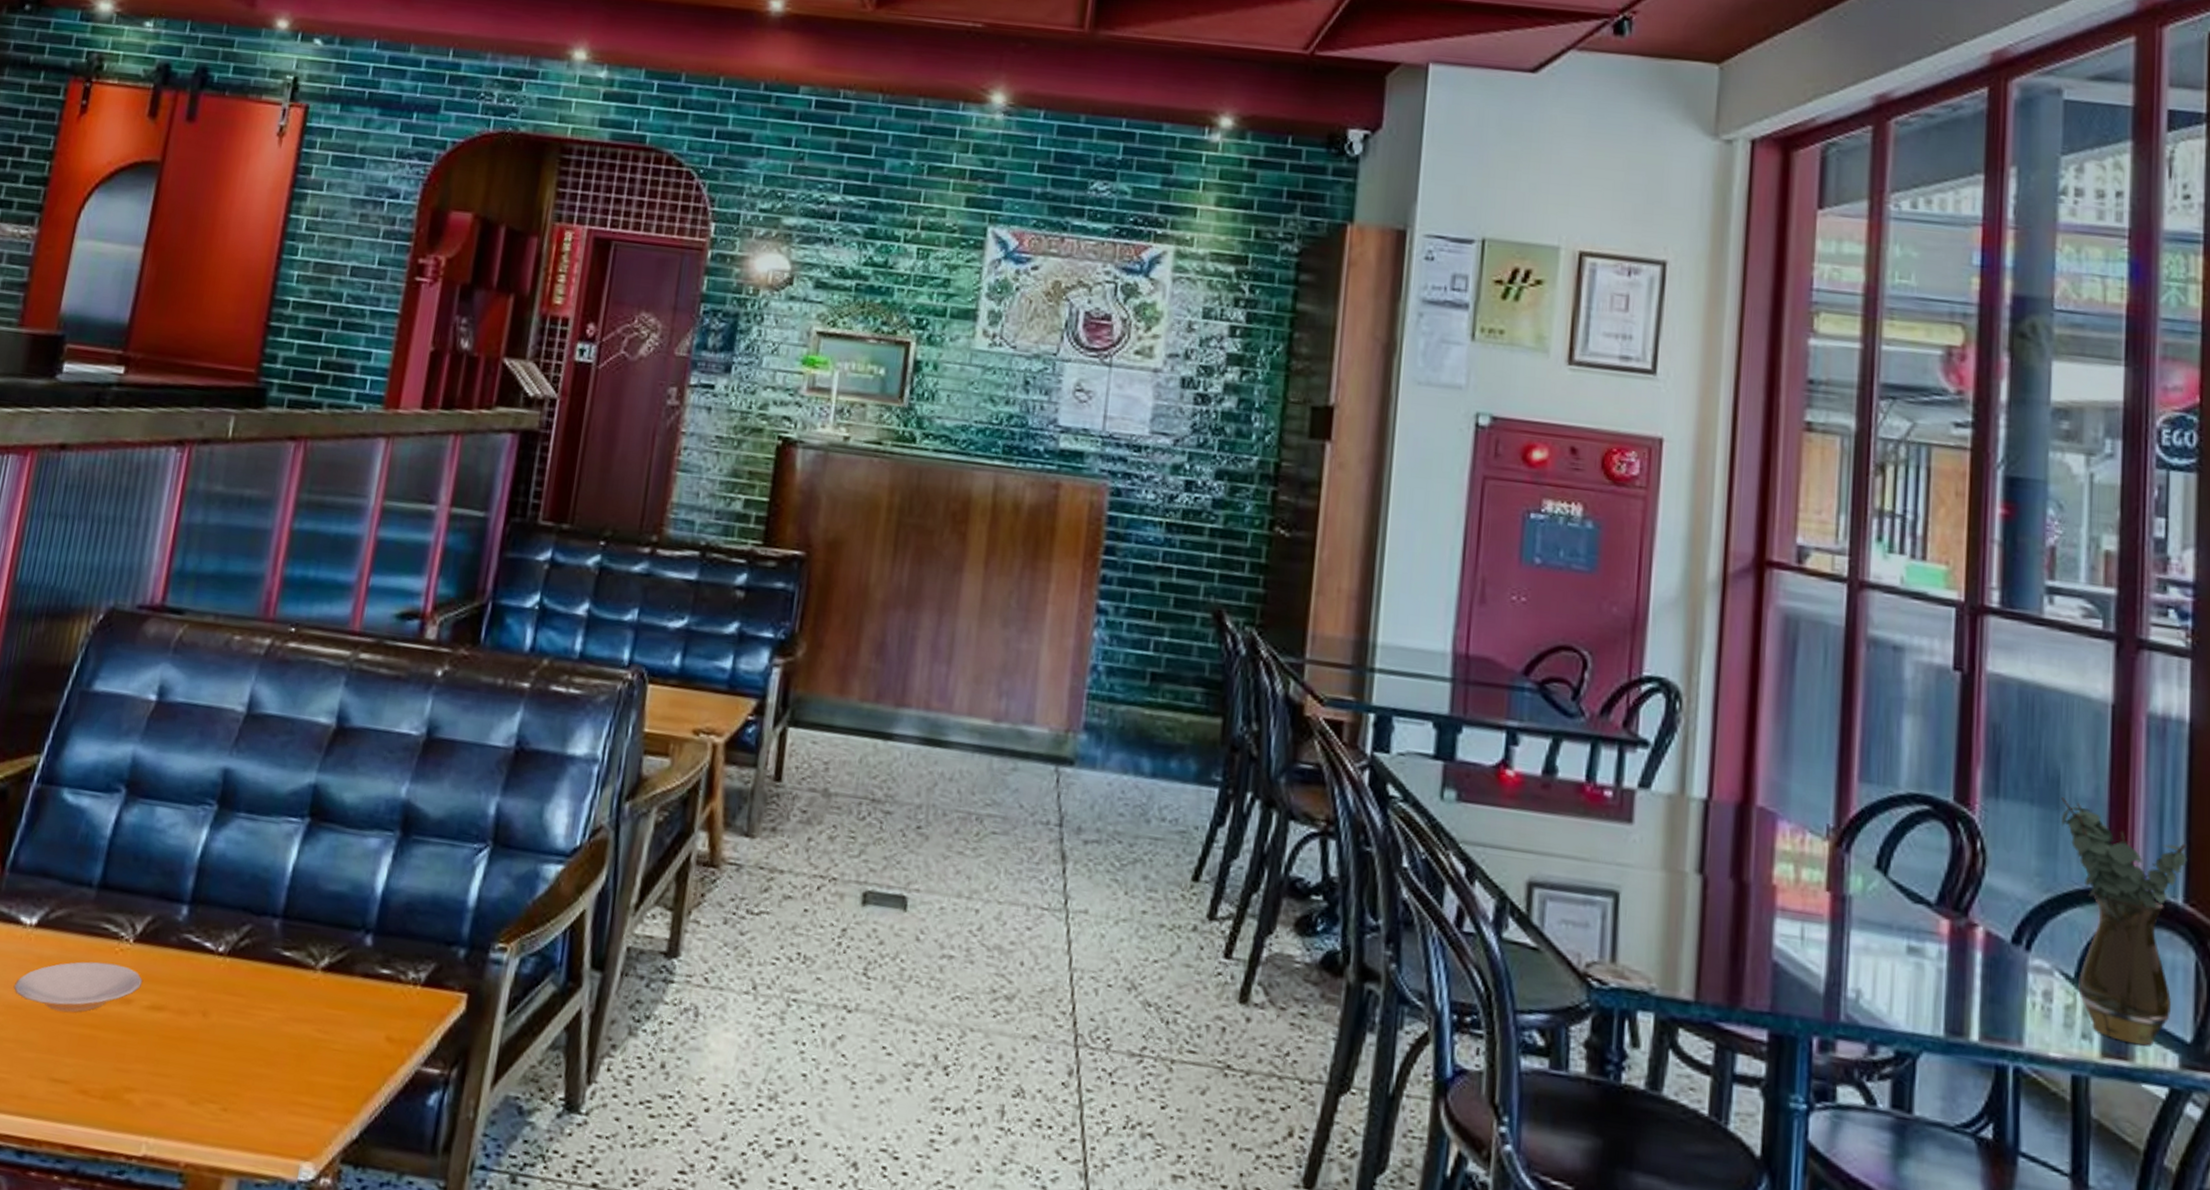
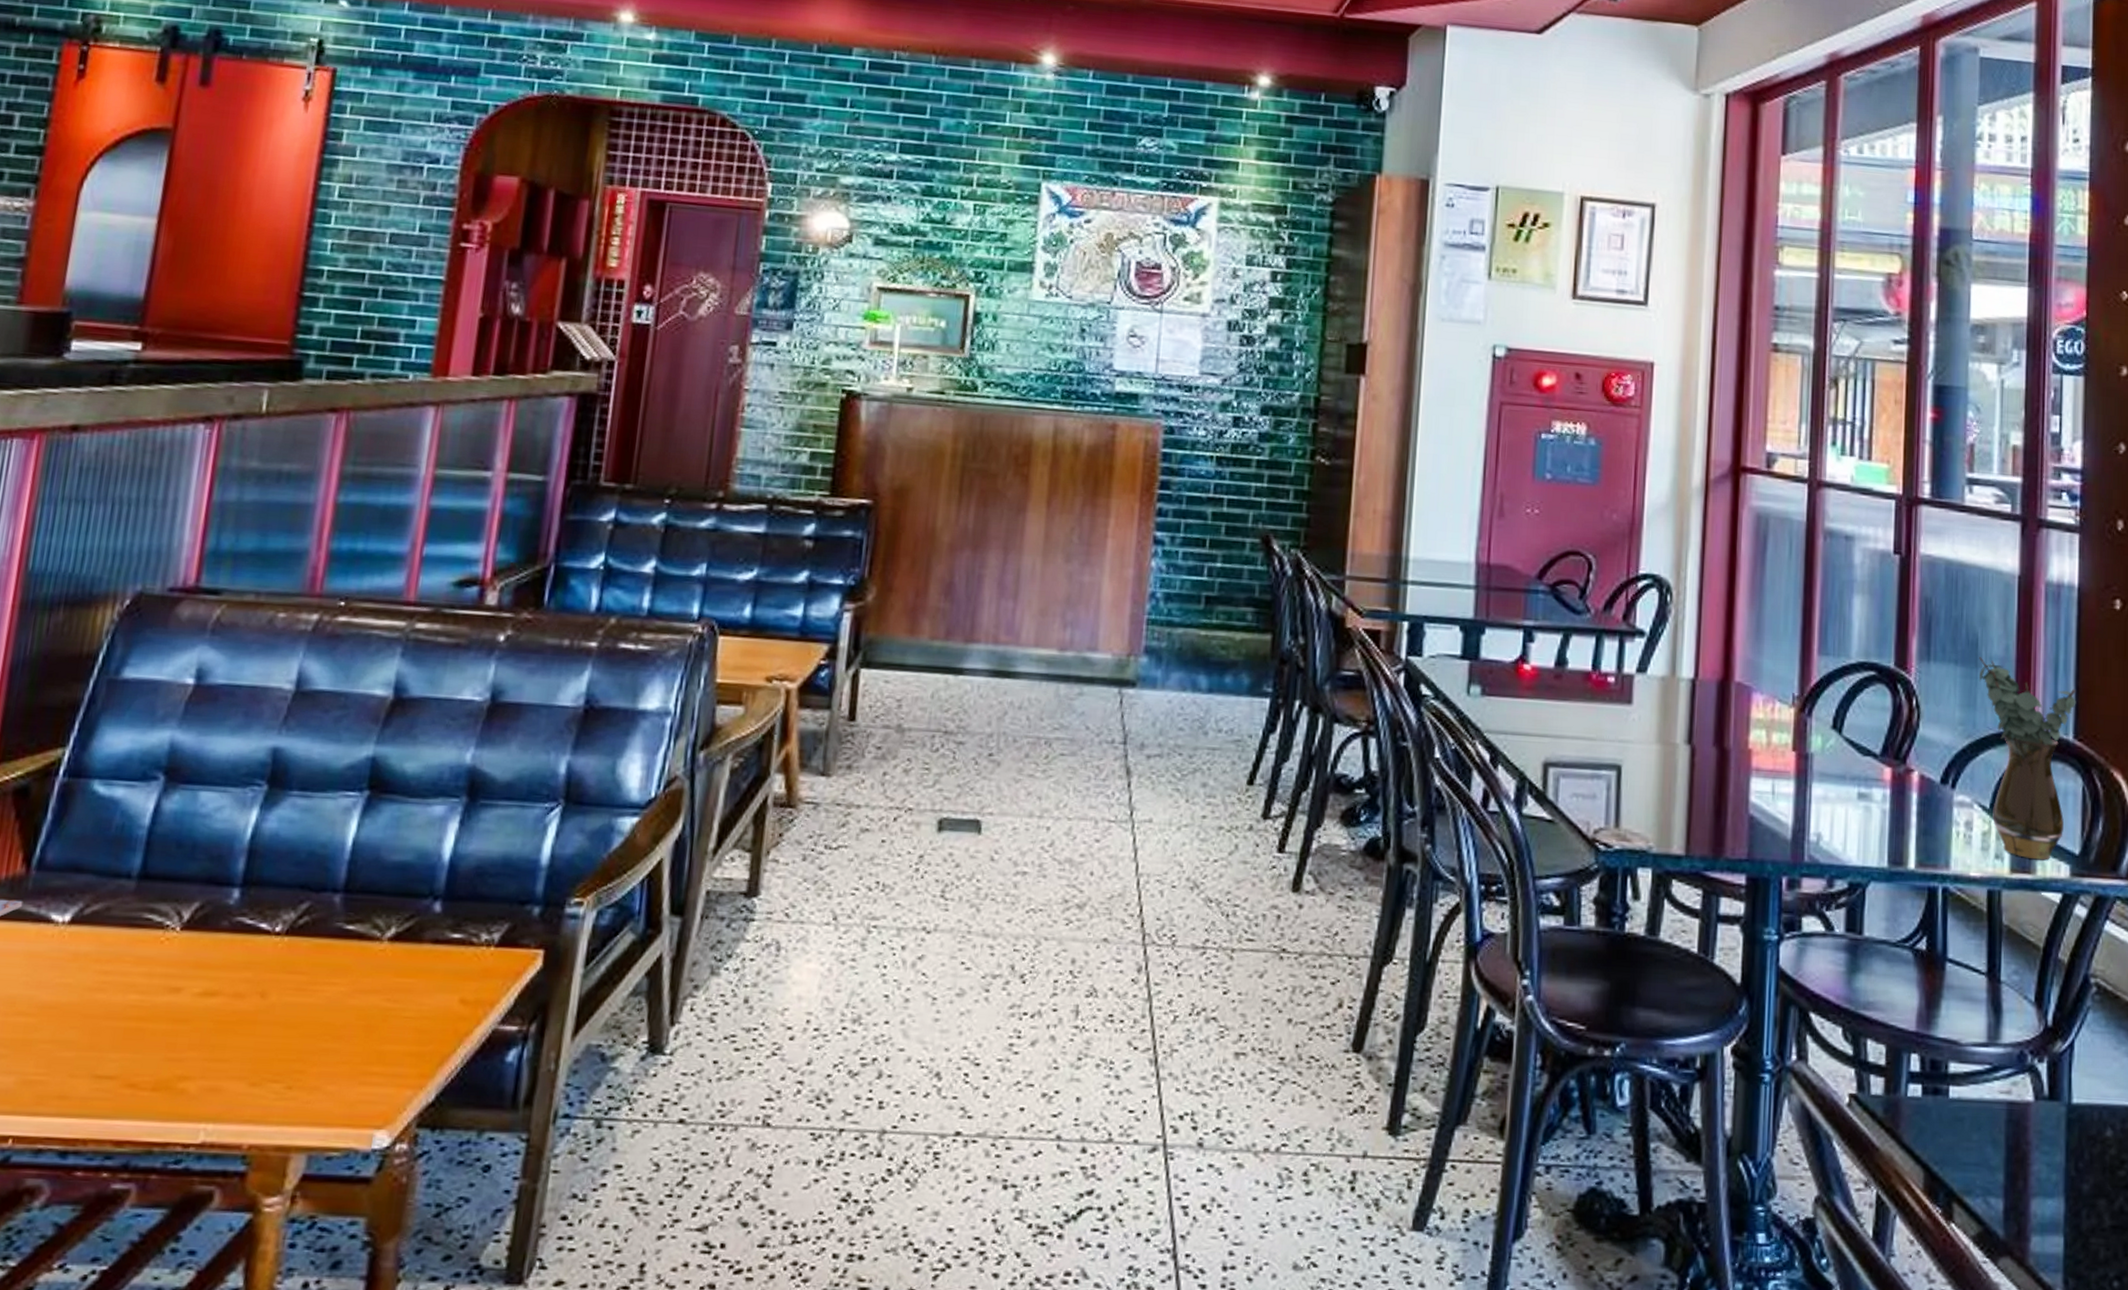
saucer: present [13,961,144,1013] -> none [46,953,194,1008]

